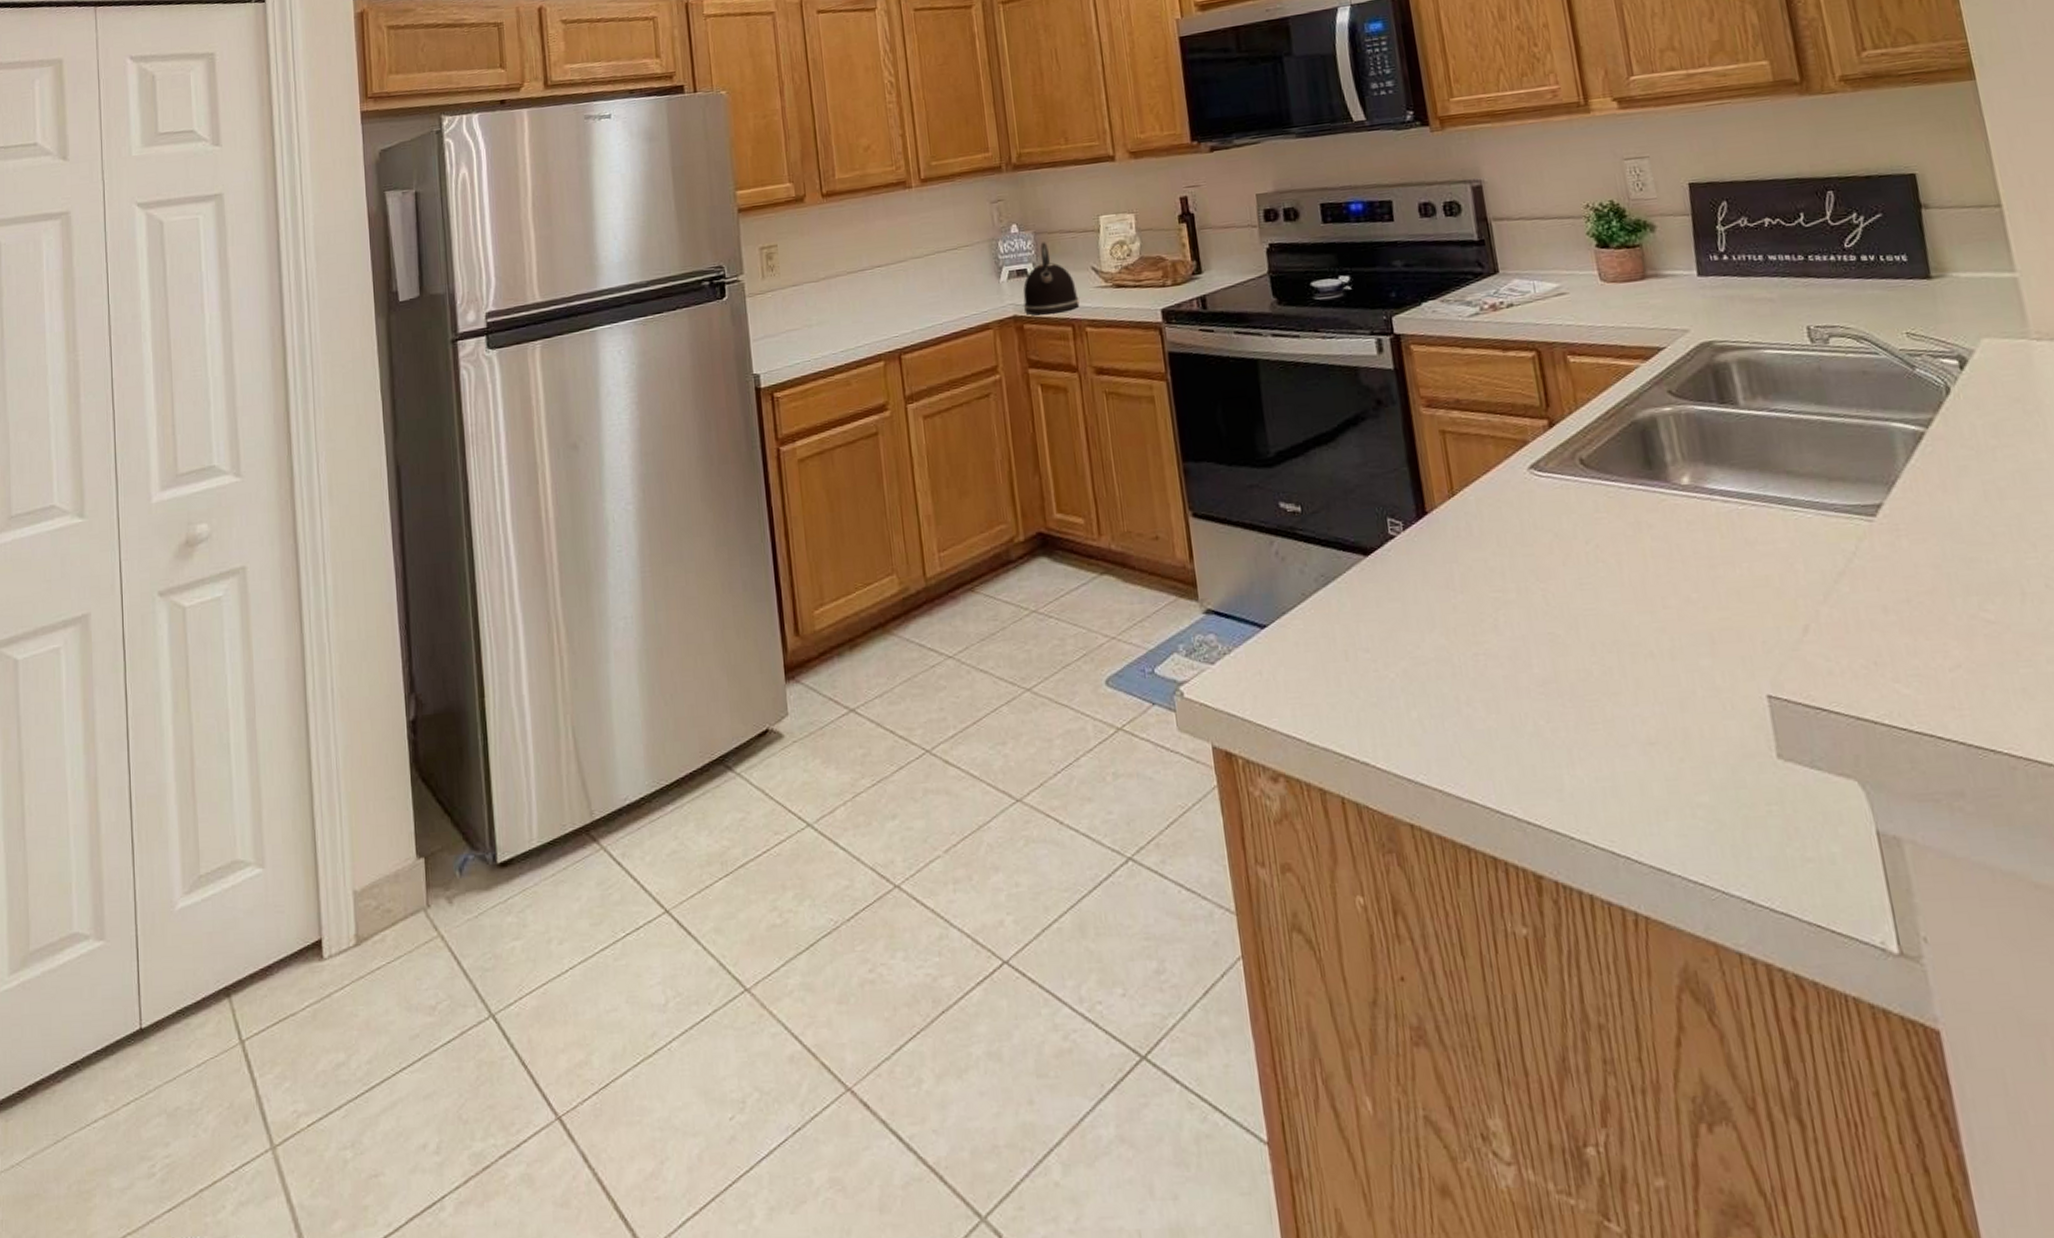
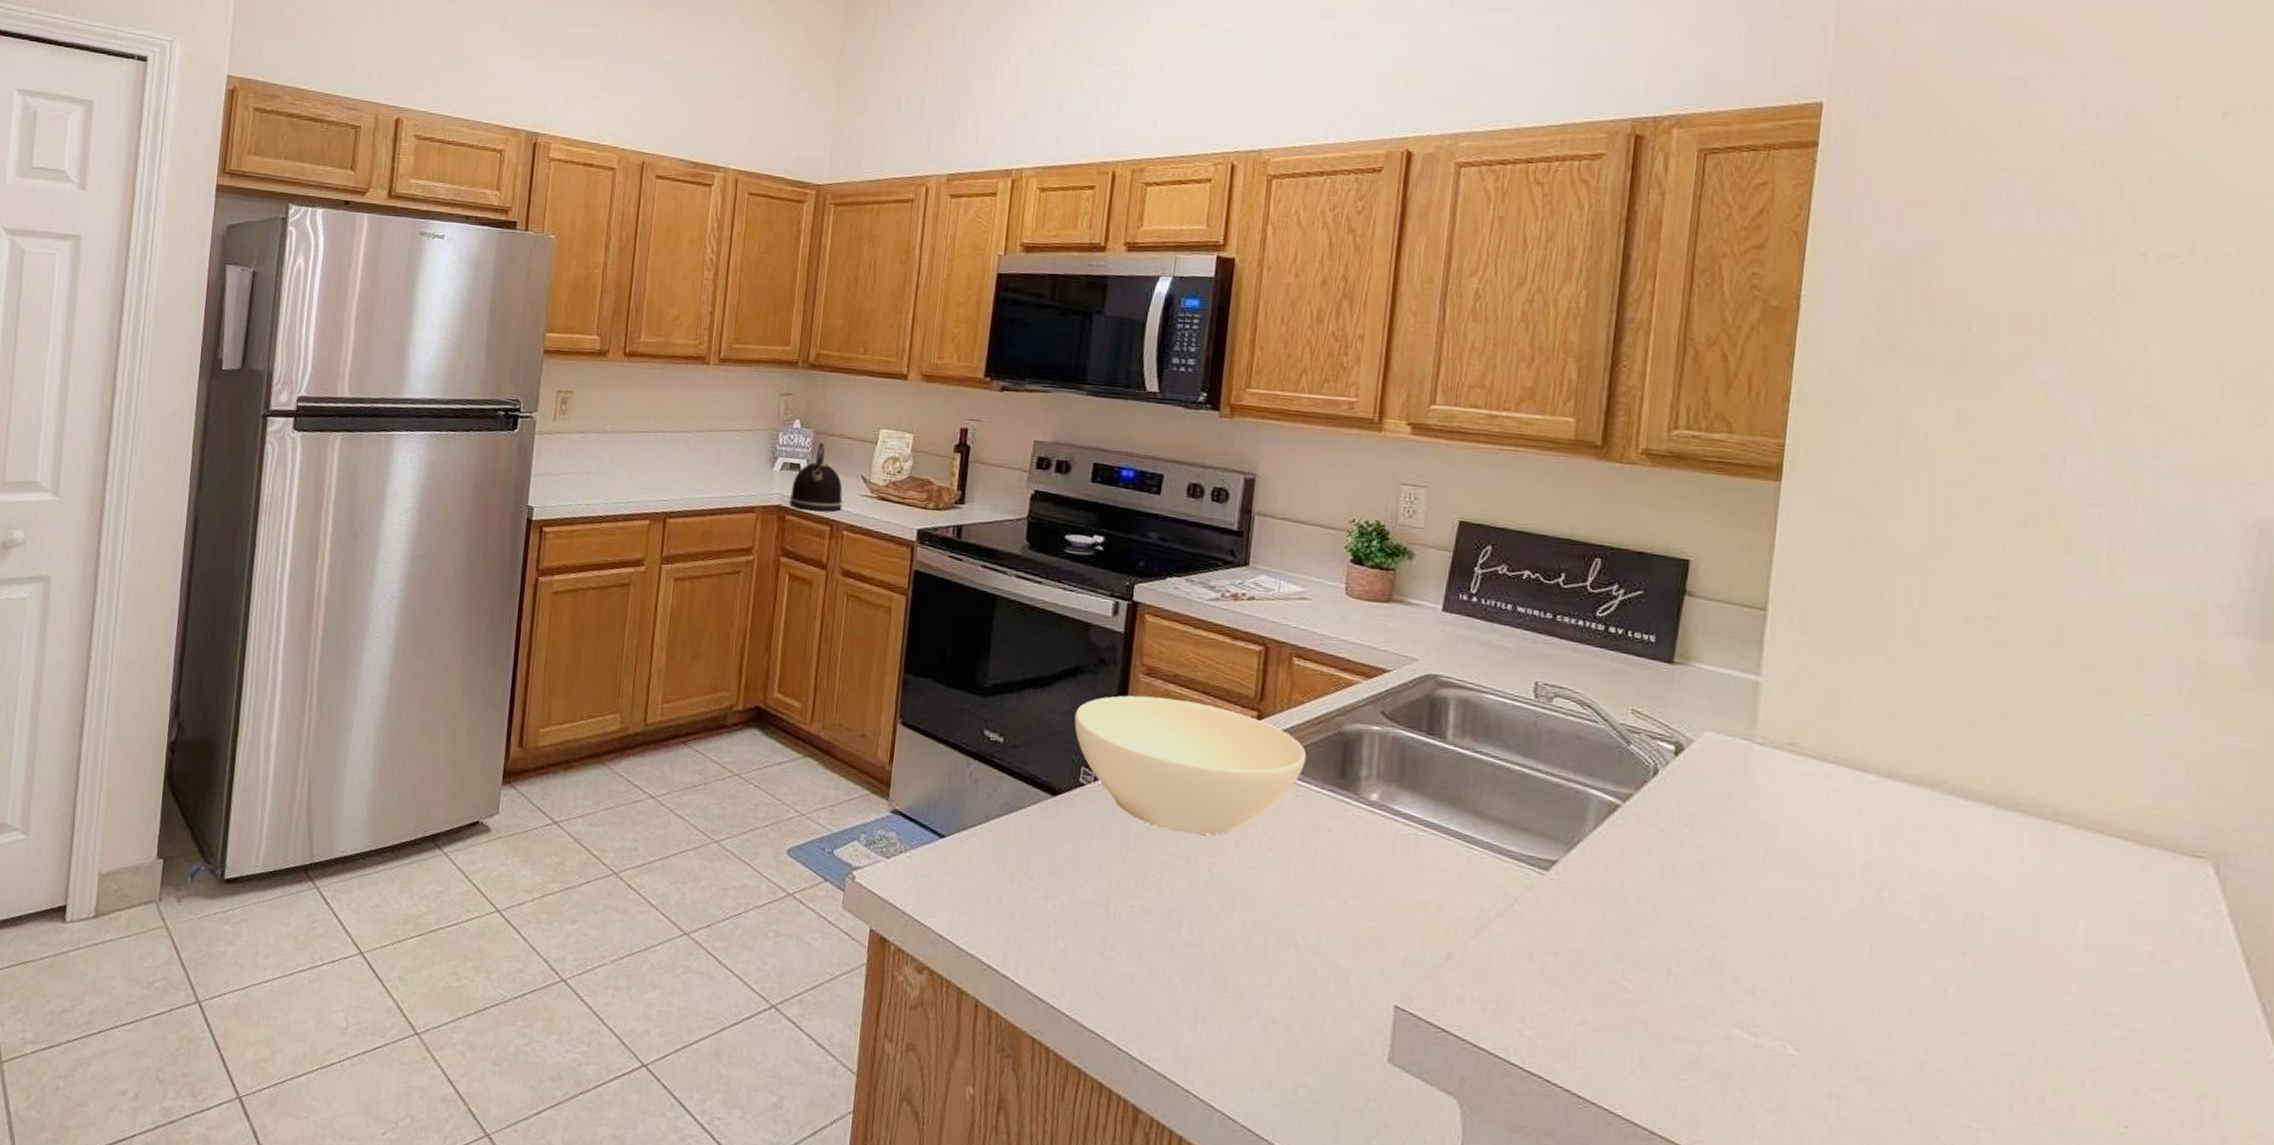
bowl: none [1366,423,1609,564] -> present [1074,695,1307,835]

